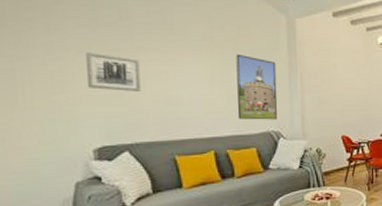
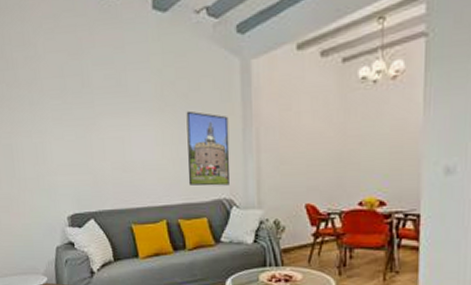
wall art: present [86,52,141,91] -> none [59,123,102,160]

